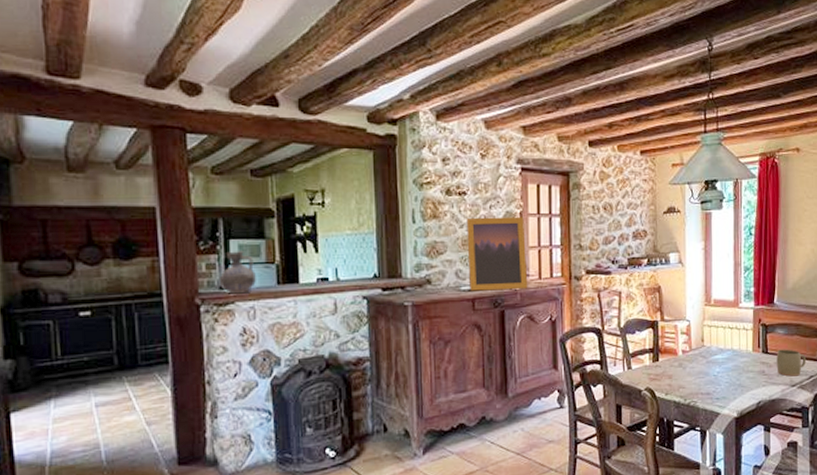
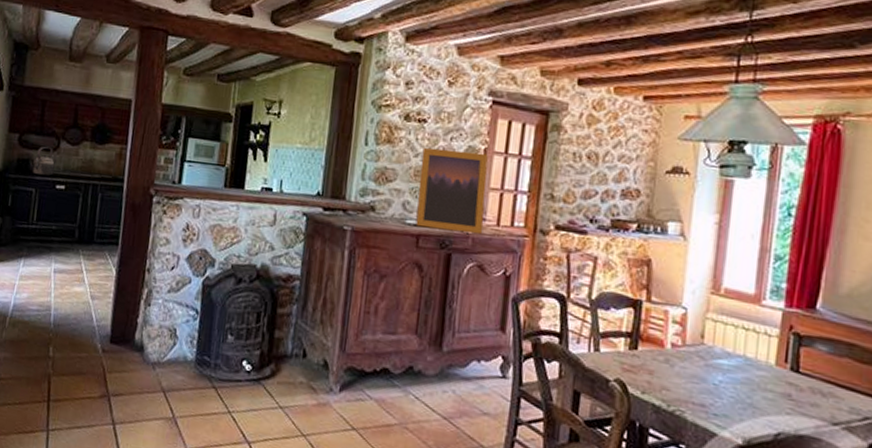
kettle: none [44,271,73,305] -> present [32,146,55,176]
ceramic jug: present [220,251,257,294] -> none [174,149,207,192]
mug: present [776,349,807,377] -> none [810,371,861,413]

